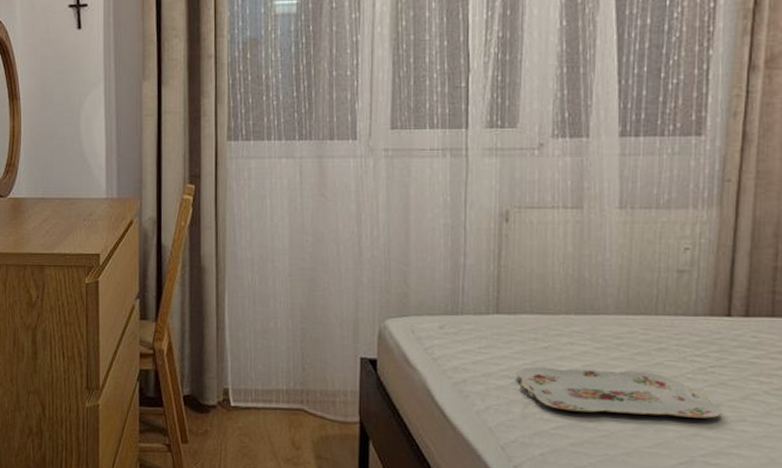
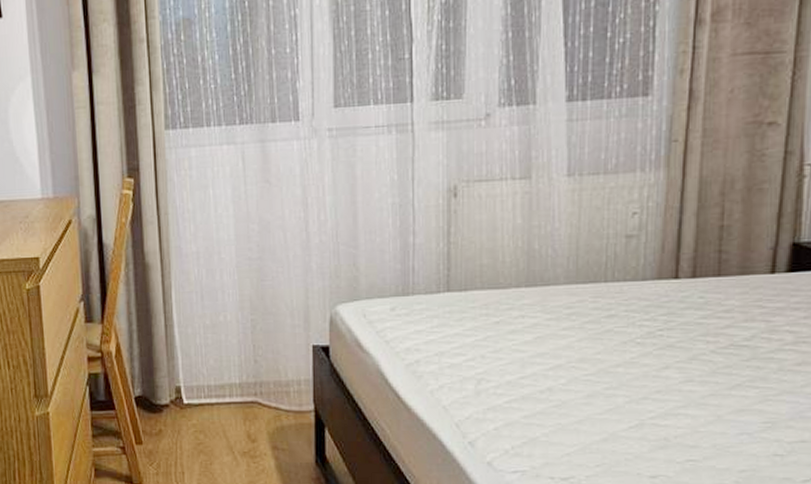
serving tray: present [516,366,722,419] -> none [469,340,670,384]

